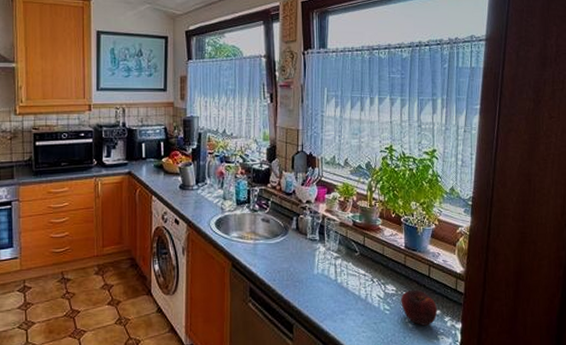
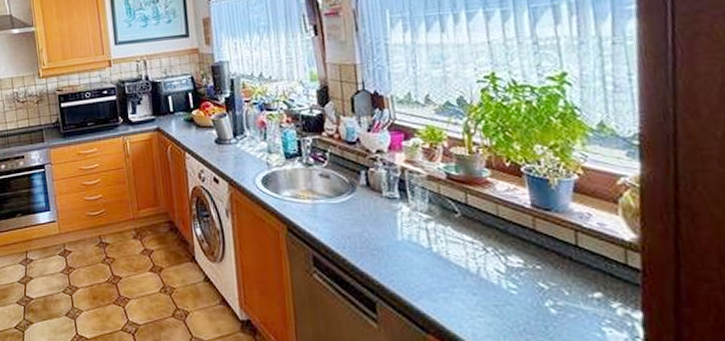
fruit: present [401,289,438,326] -> none [533,263,598,313]

